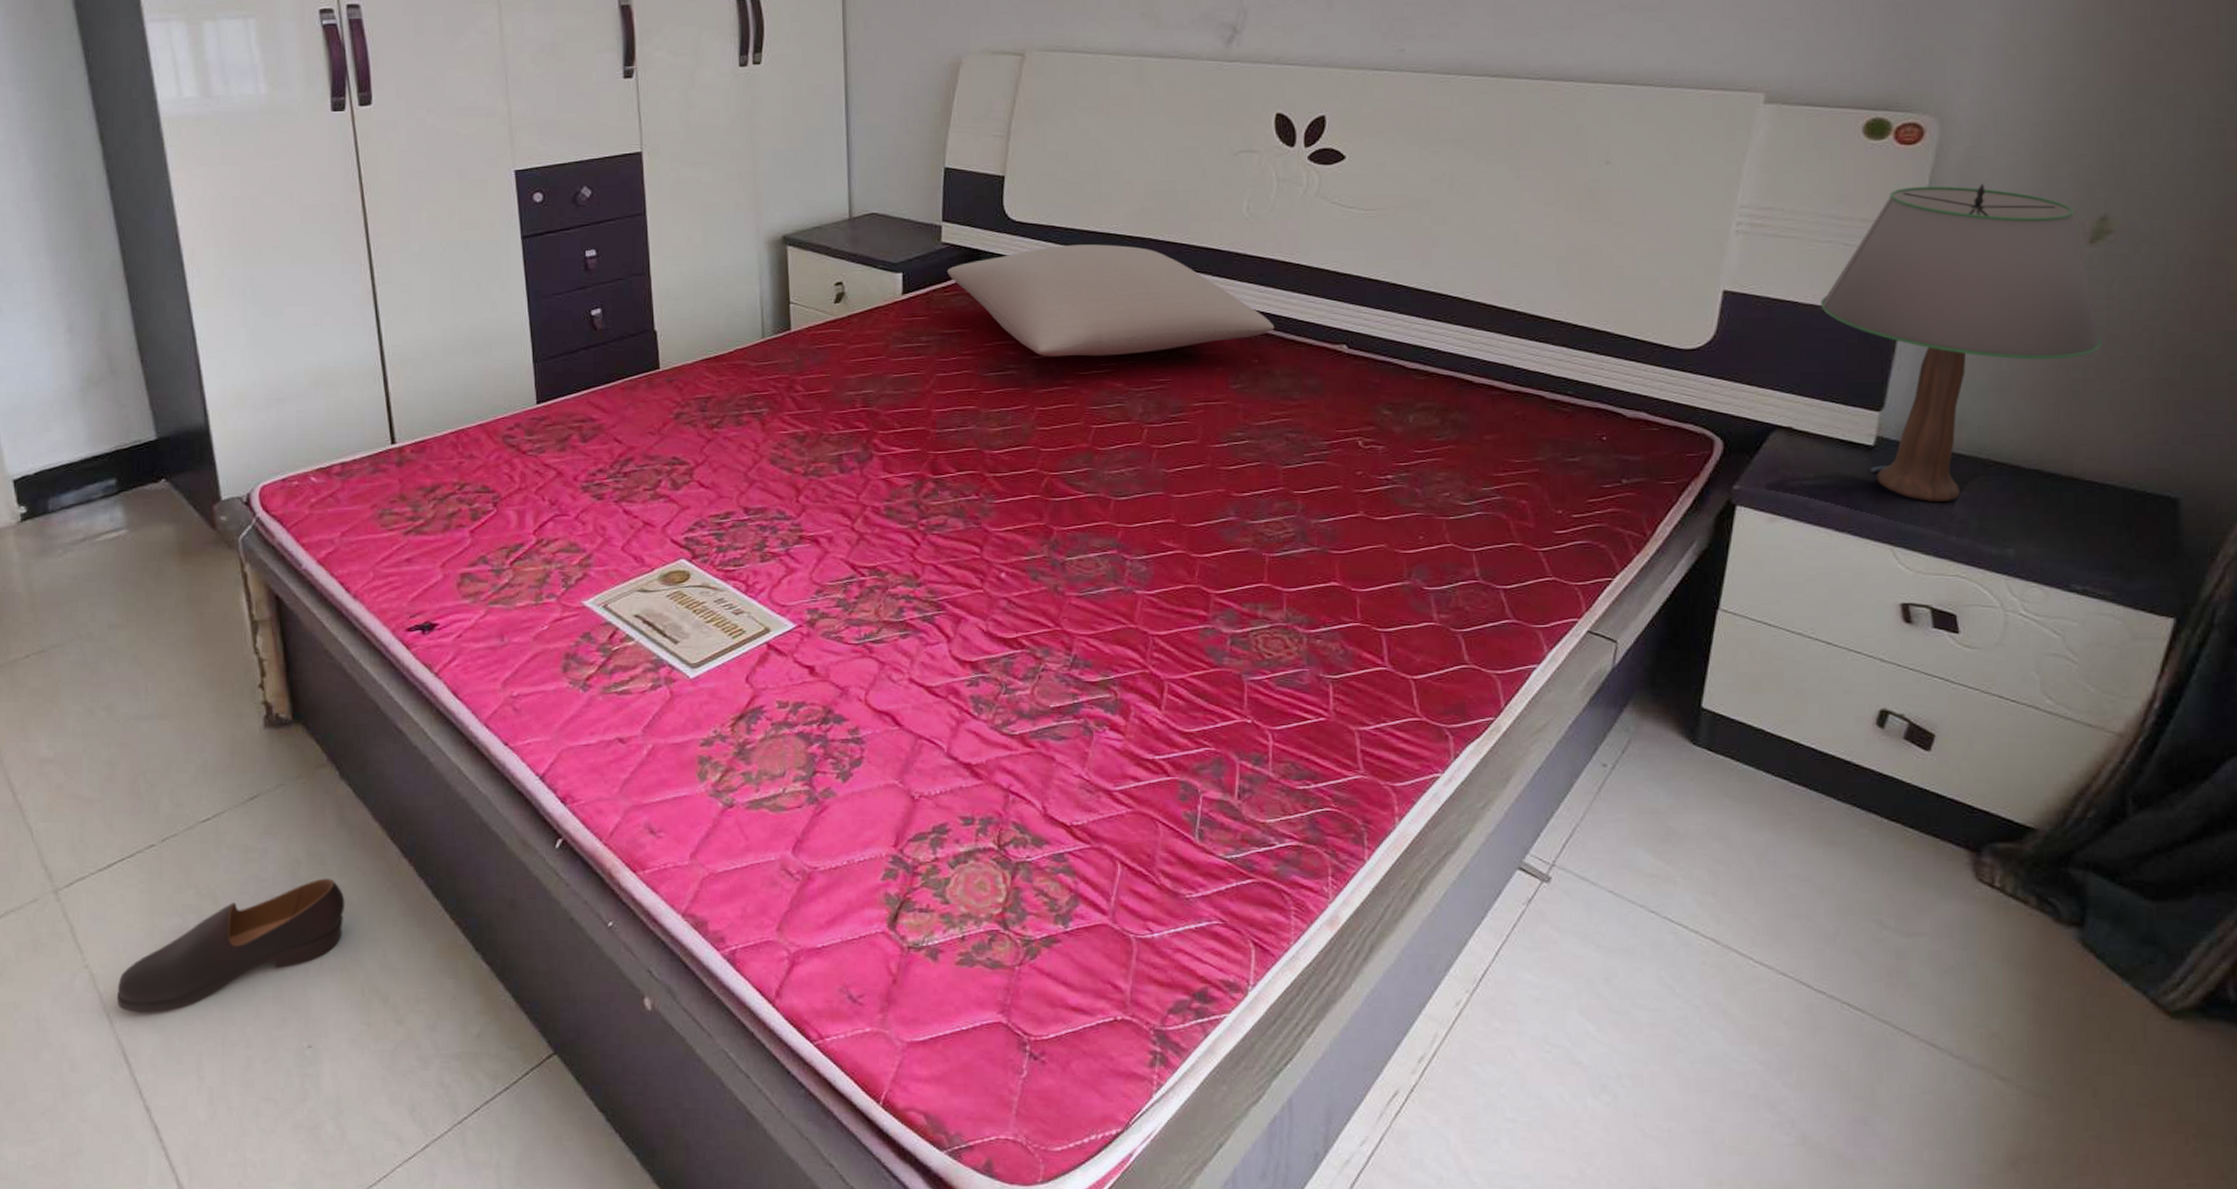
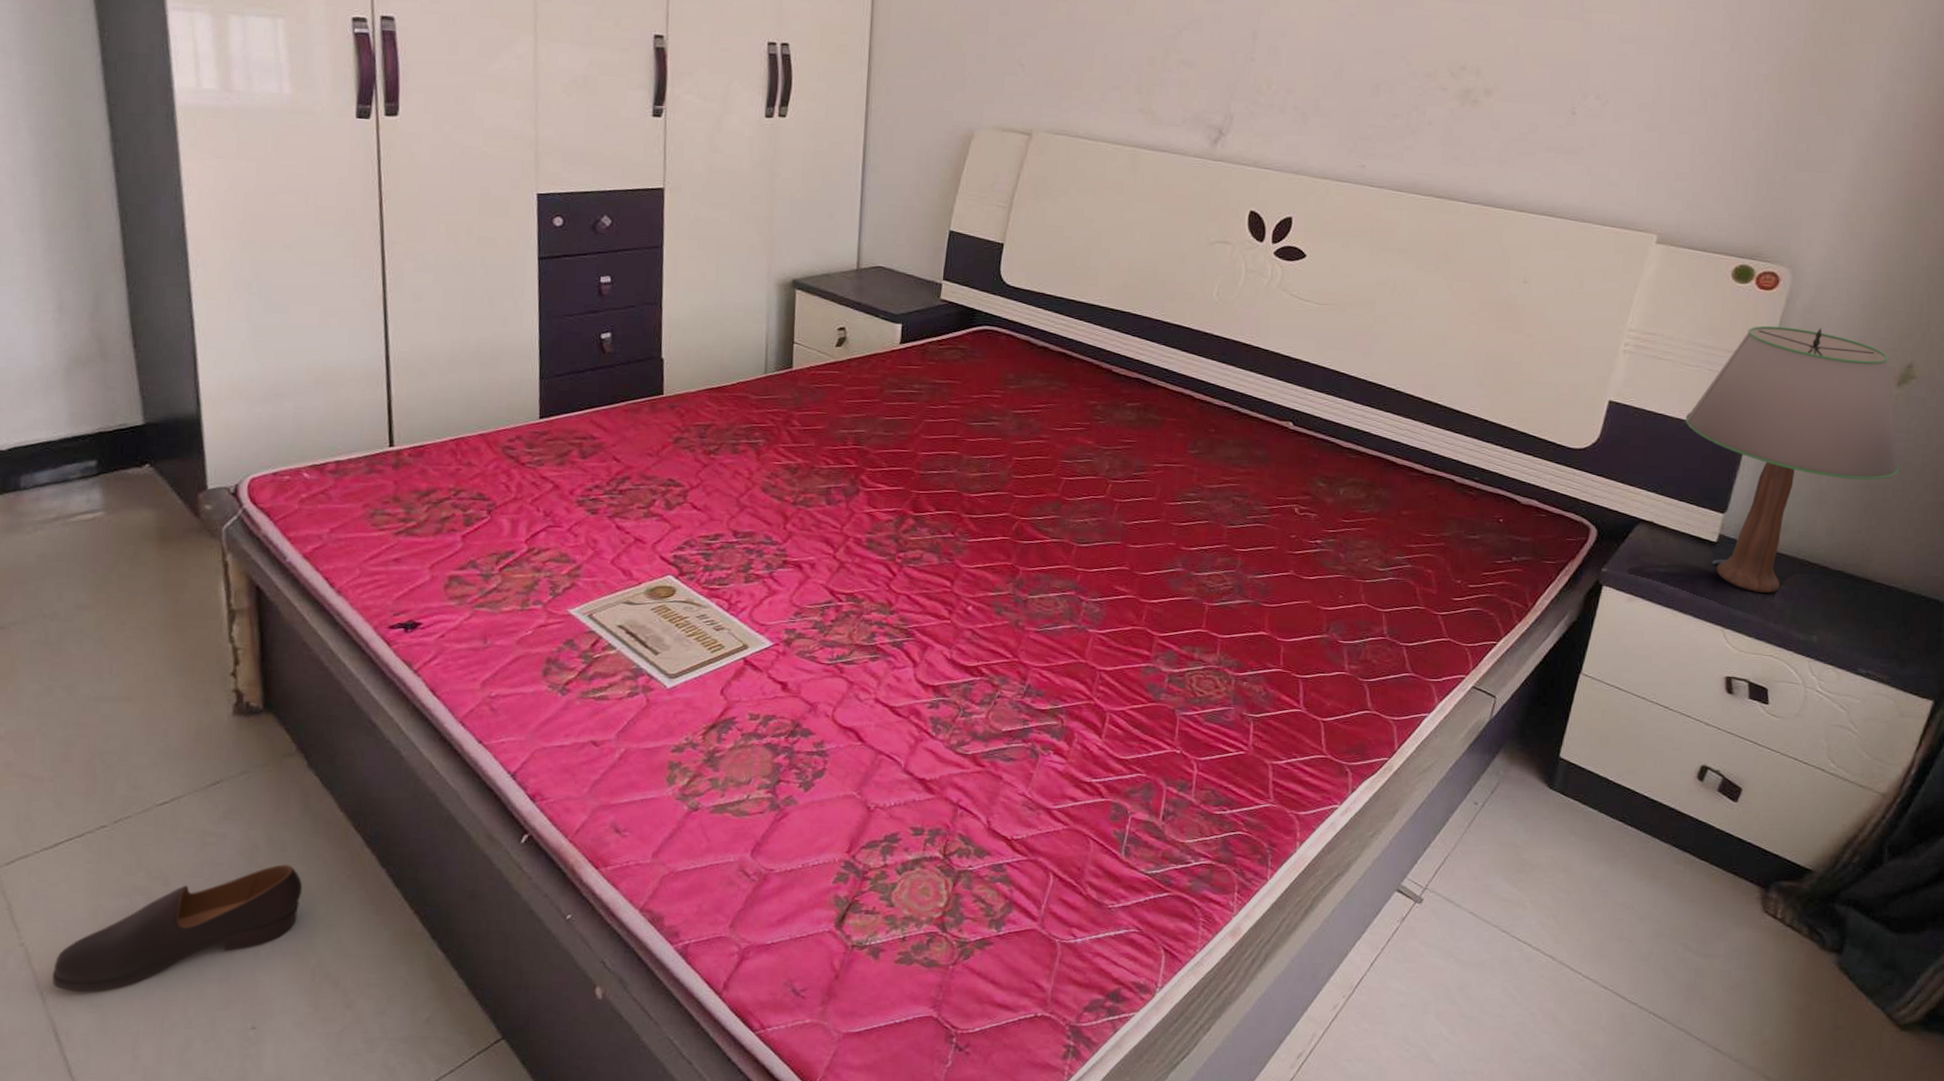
pillow: present [947,244,1275,357] -> none [943,311,1232,416]

